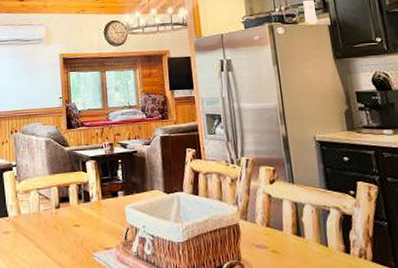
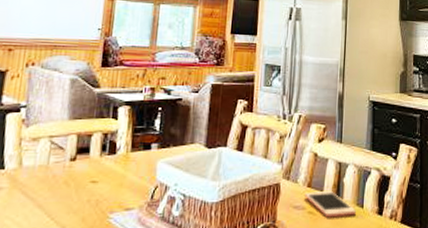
cell phone: none [265,231,321,256] -> present [305,191,356,218]

